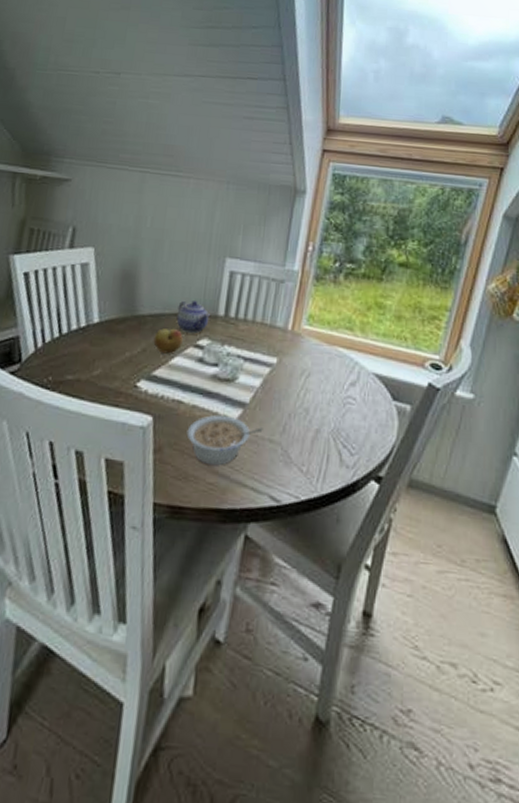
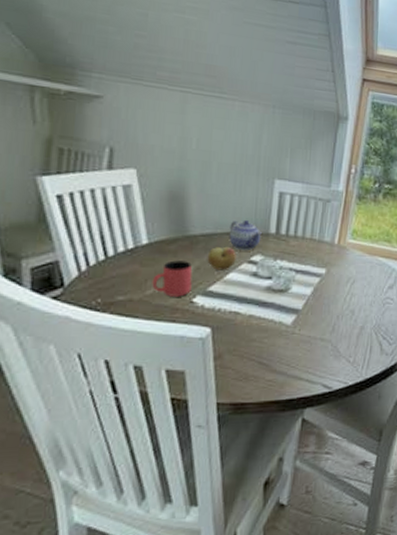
cup: none [99,341,138,380] -> present [152,260,192,297]
legume: present [187,415,263,465] -> none [245,321,315,364]

